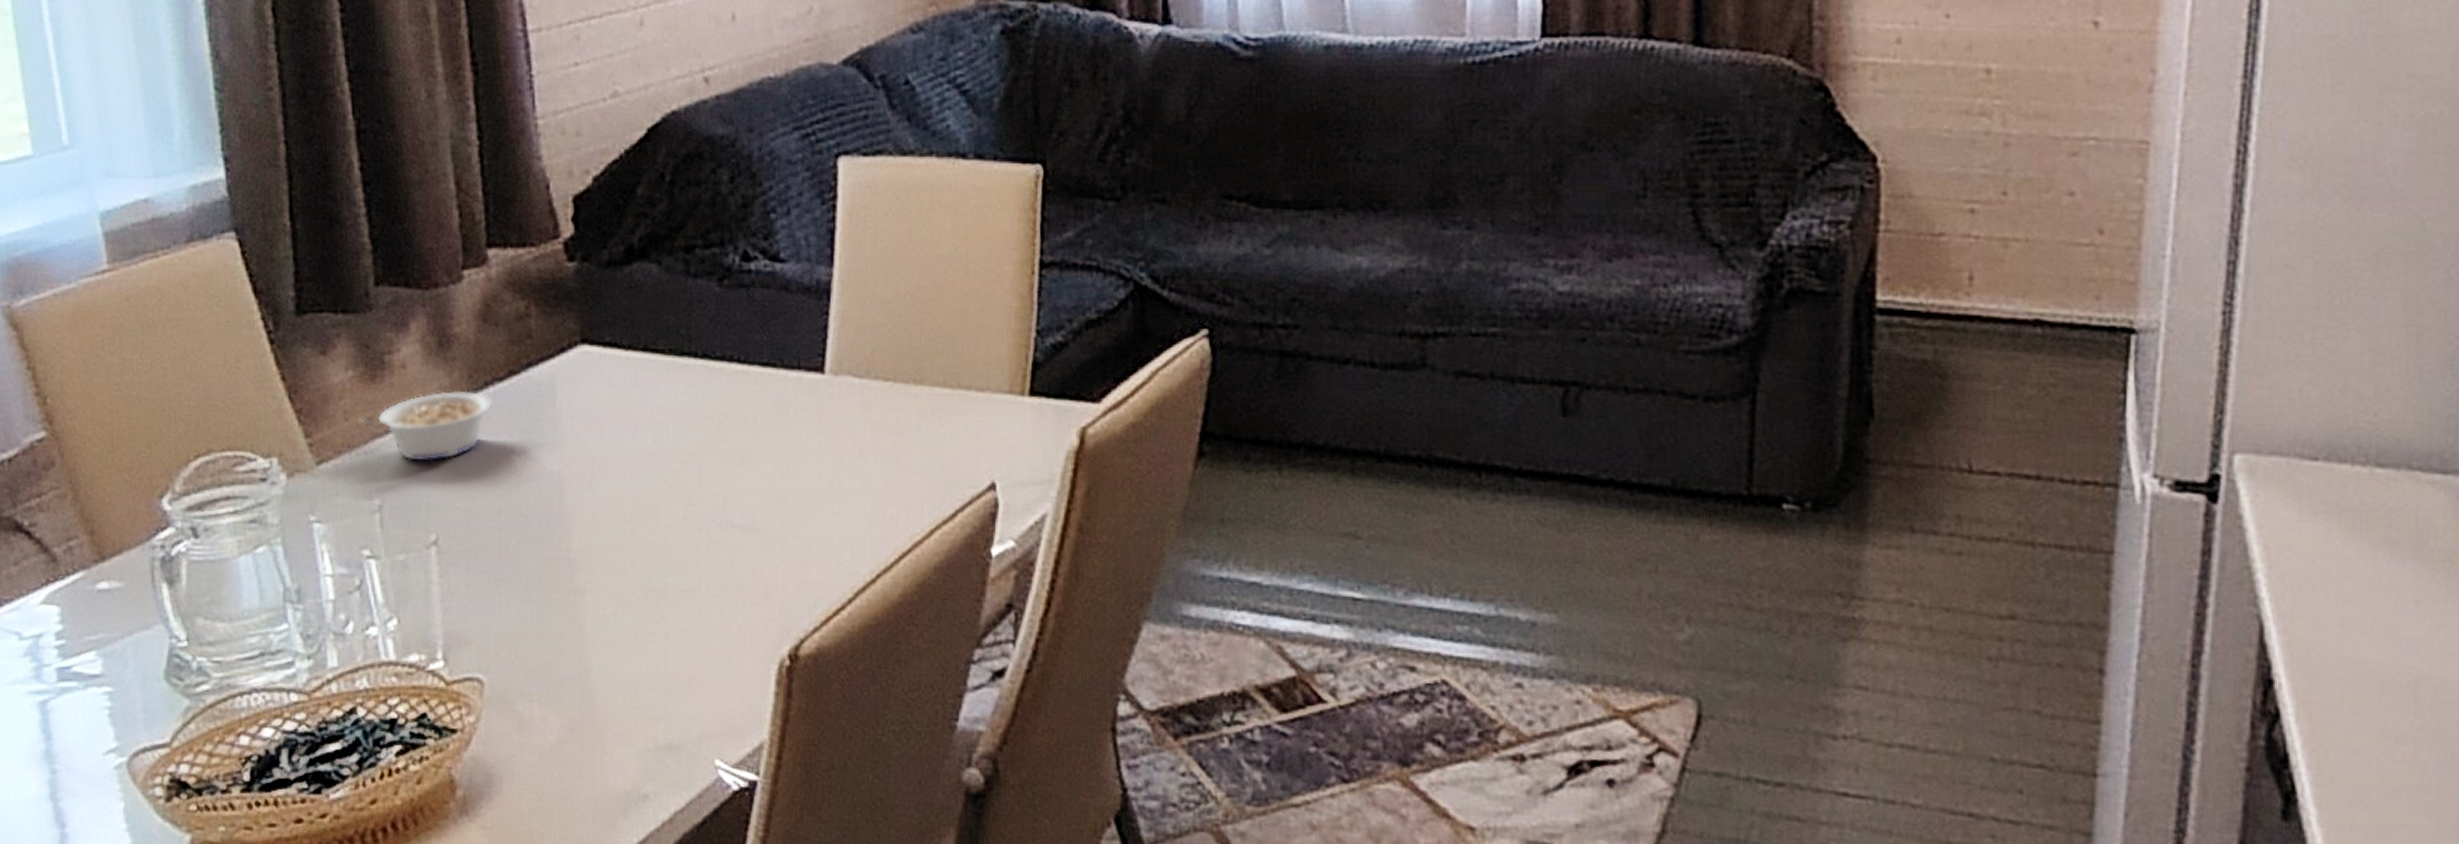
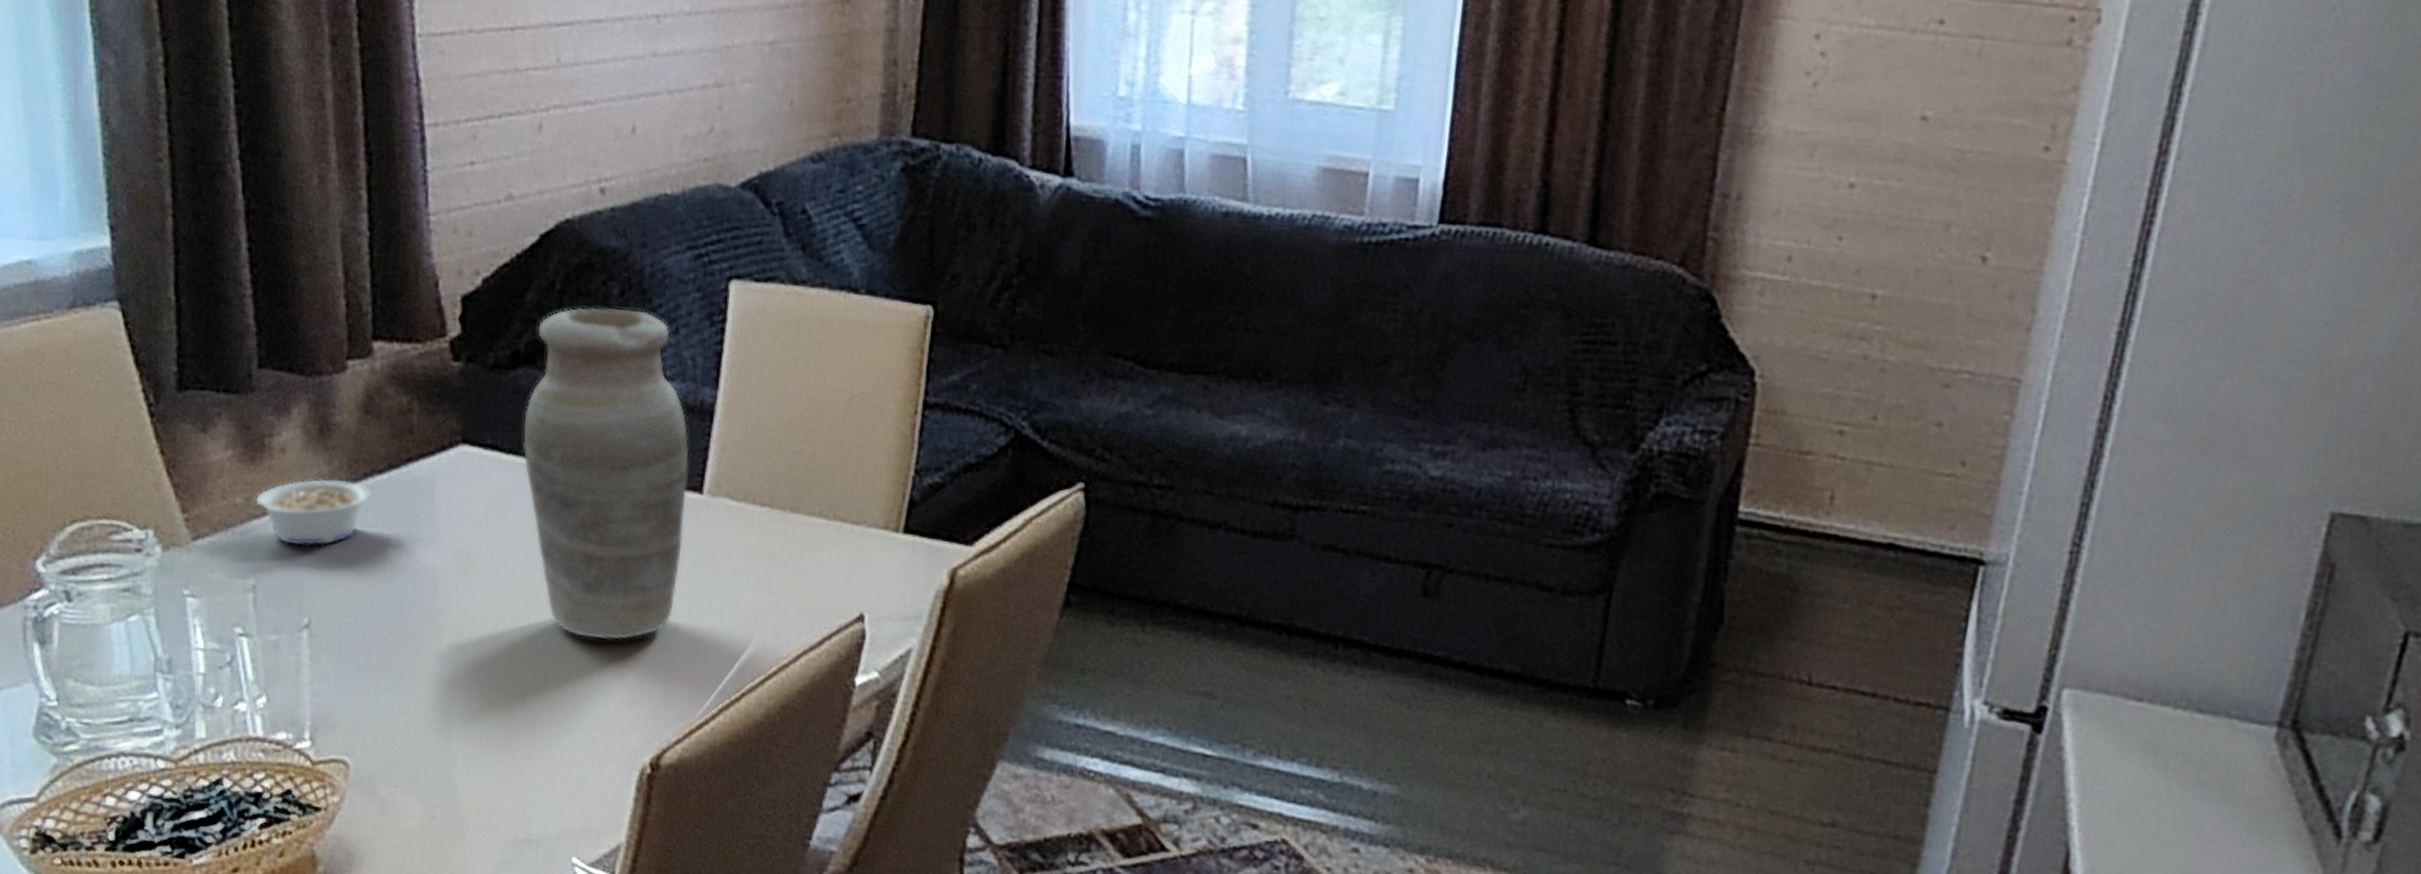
vase: none [641,194,808,532] -> present [522,307,689,641]

